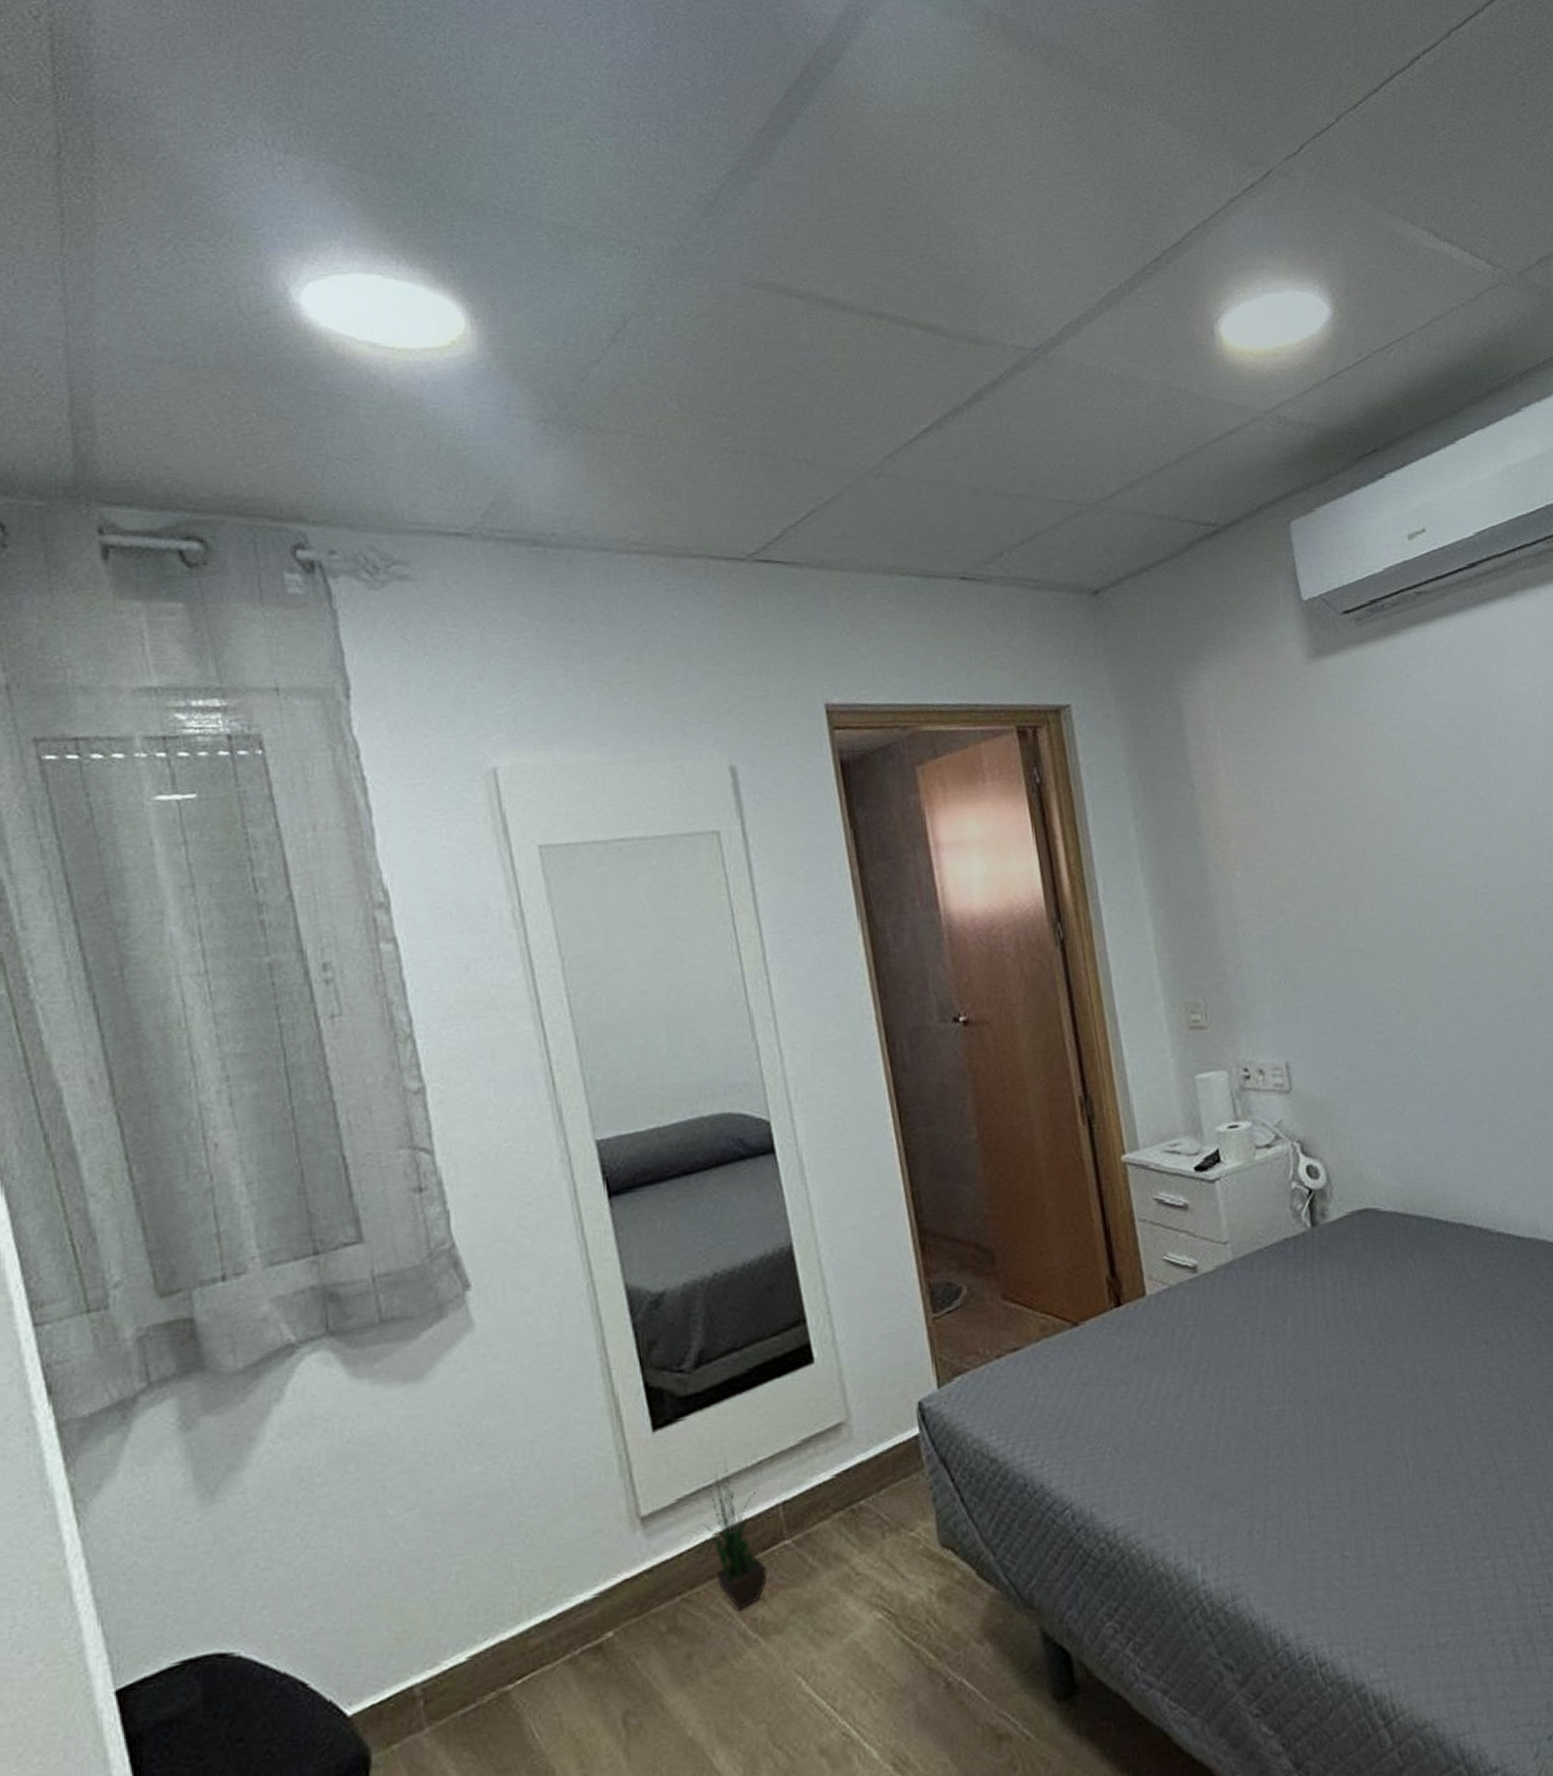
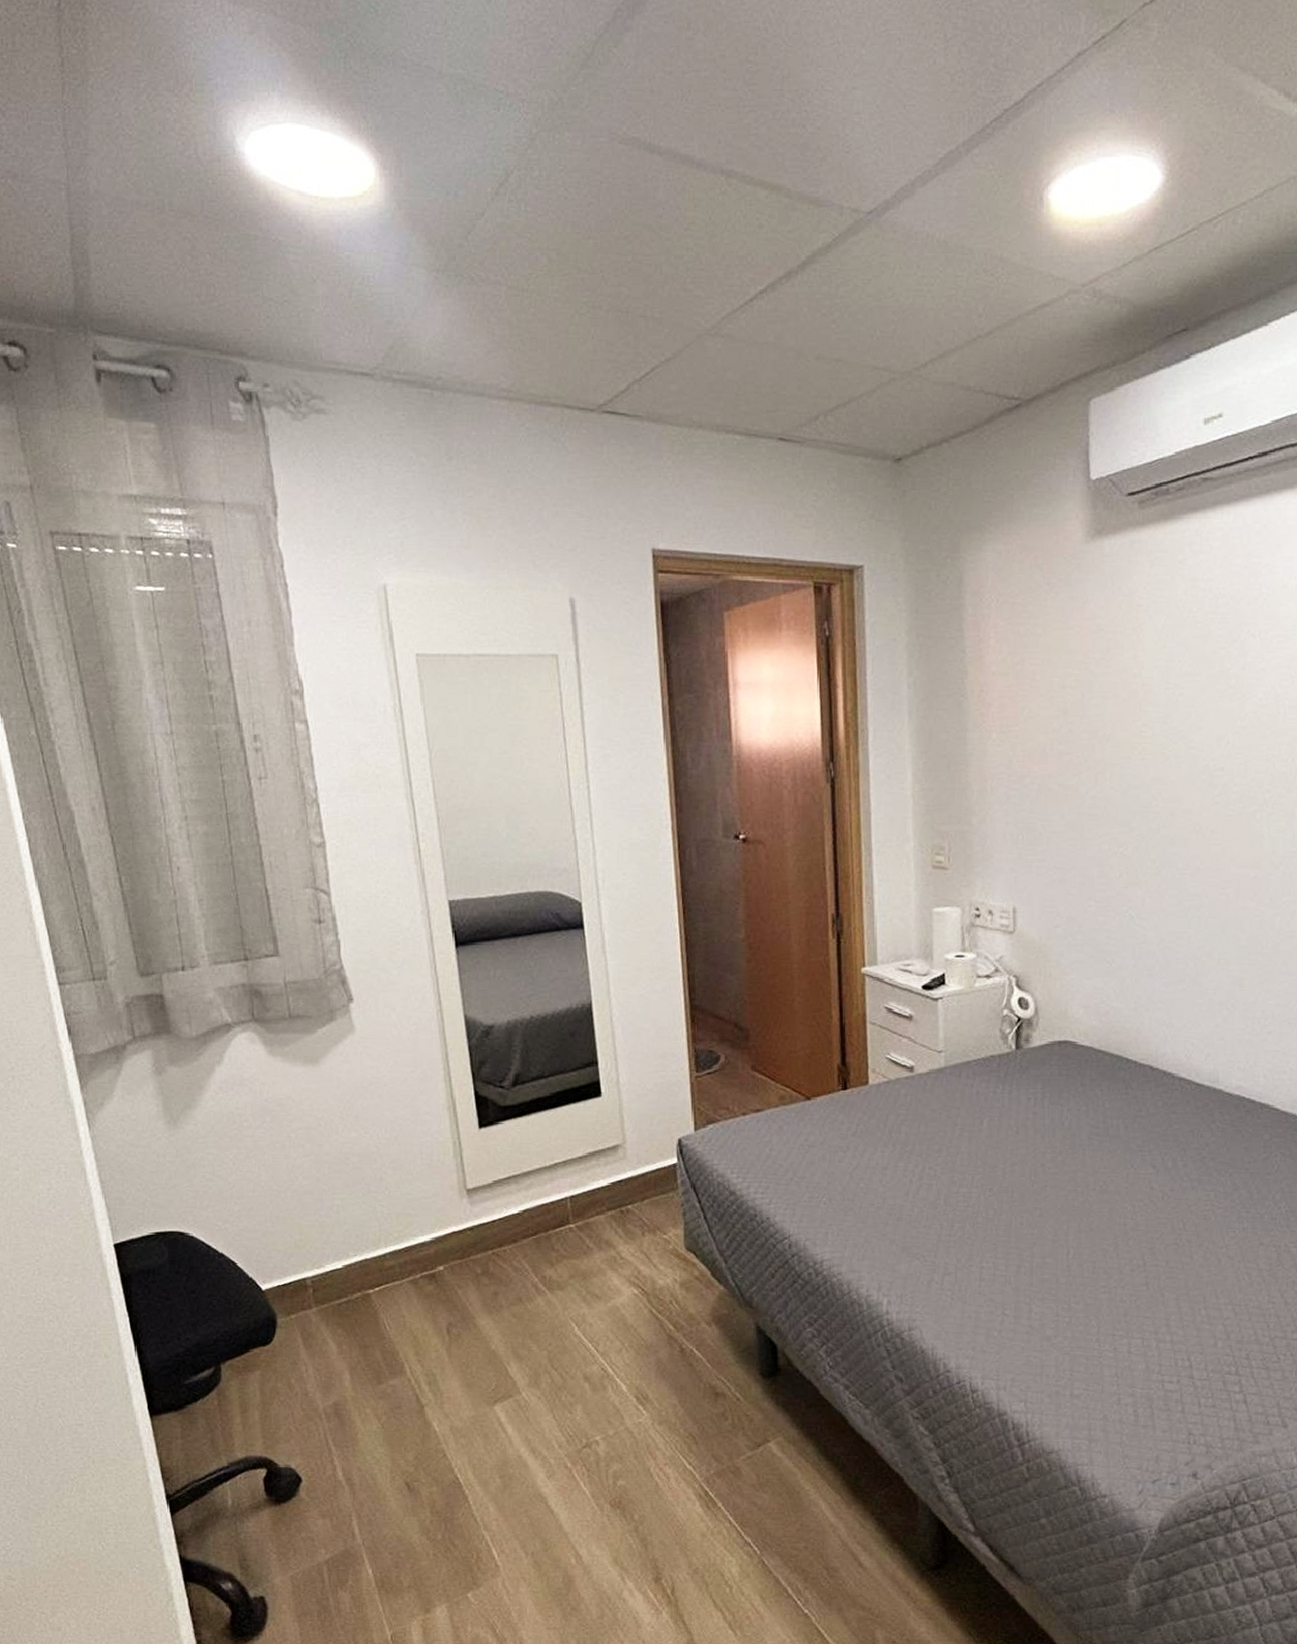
potted plant: present [696,1461,774,1610] -> none [505,1159,561,1268]

